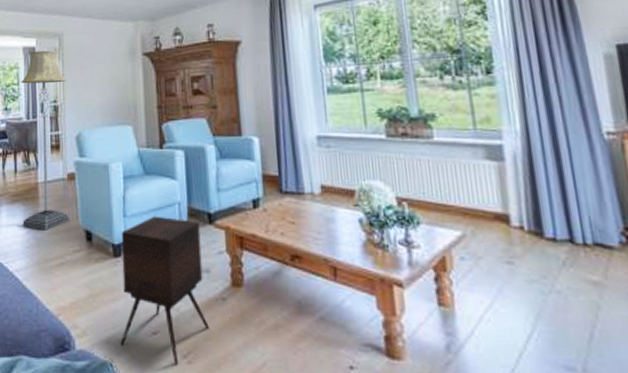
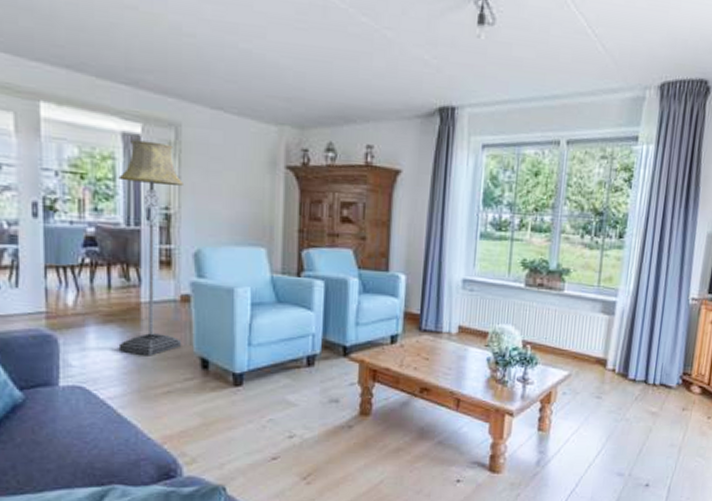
side table: present [120,216,209,365] -> none [235,346,333,486]

